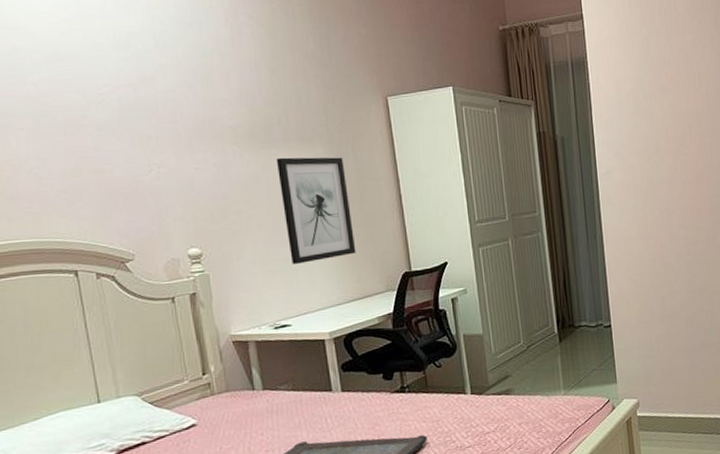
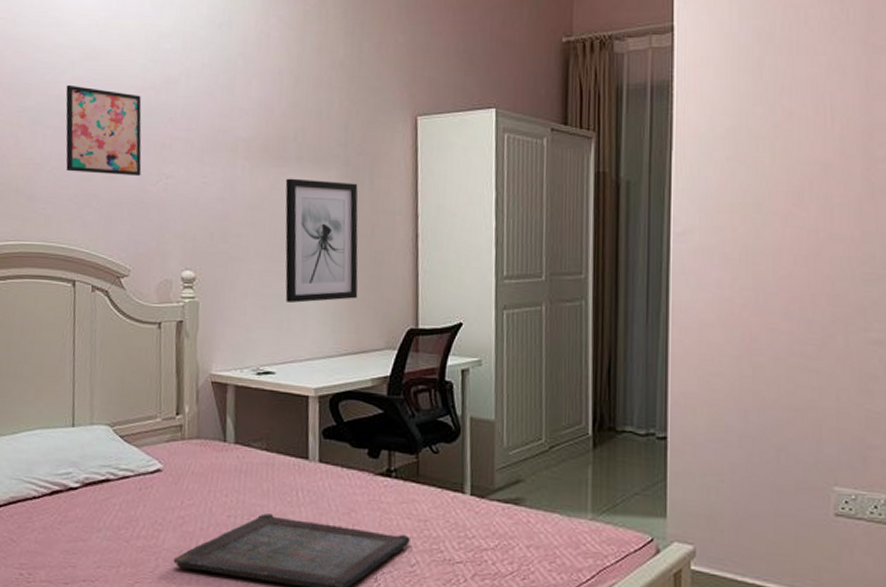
wall art: none [34,86,131,170] -> present [65,84,142,177]

